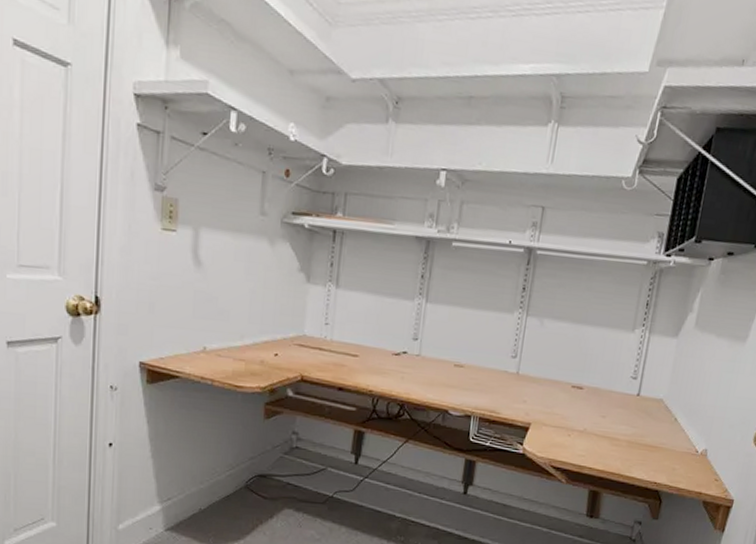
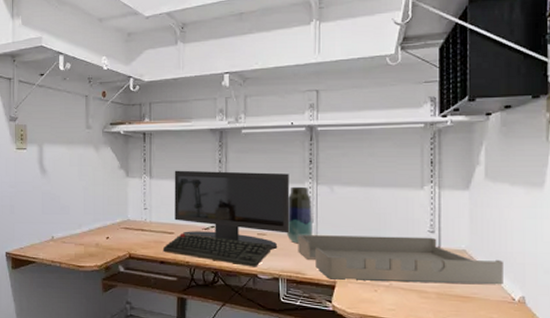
computer keyboard: none [342,357,469,402] -> present [162,233,273,267]
monitor: none [361,281,499,384] -> present [174,170,290,250]
vase: none [485,315,519,380] -> present [286,186,313,244]
desk organizer: none [495,370,695,437] -> present [298,235,503,285]

